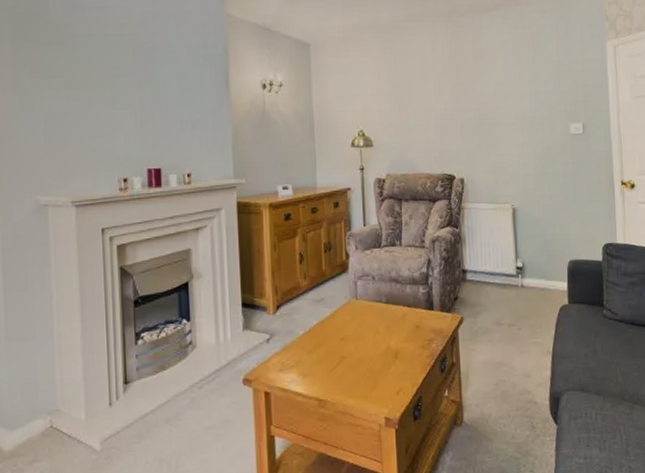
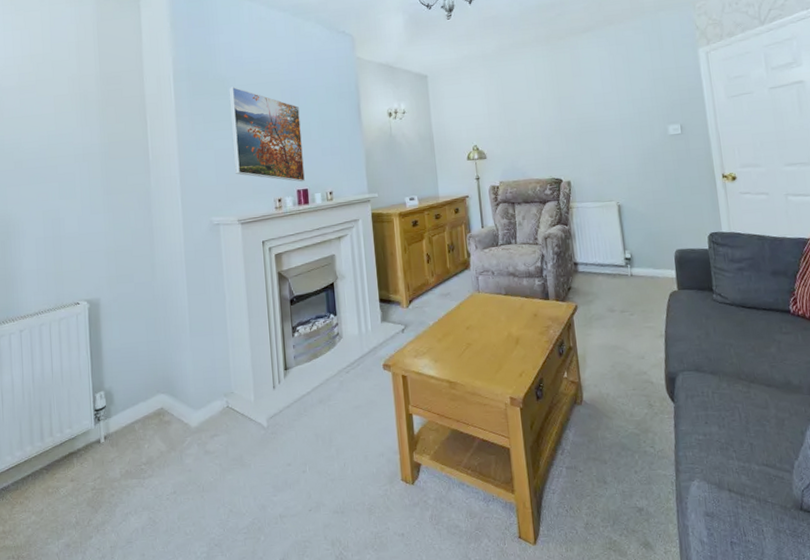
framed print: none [66,35,157,160] -> present [229,86,305,182]

